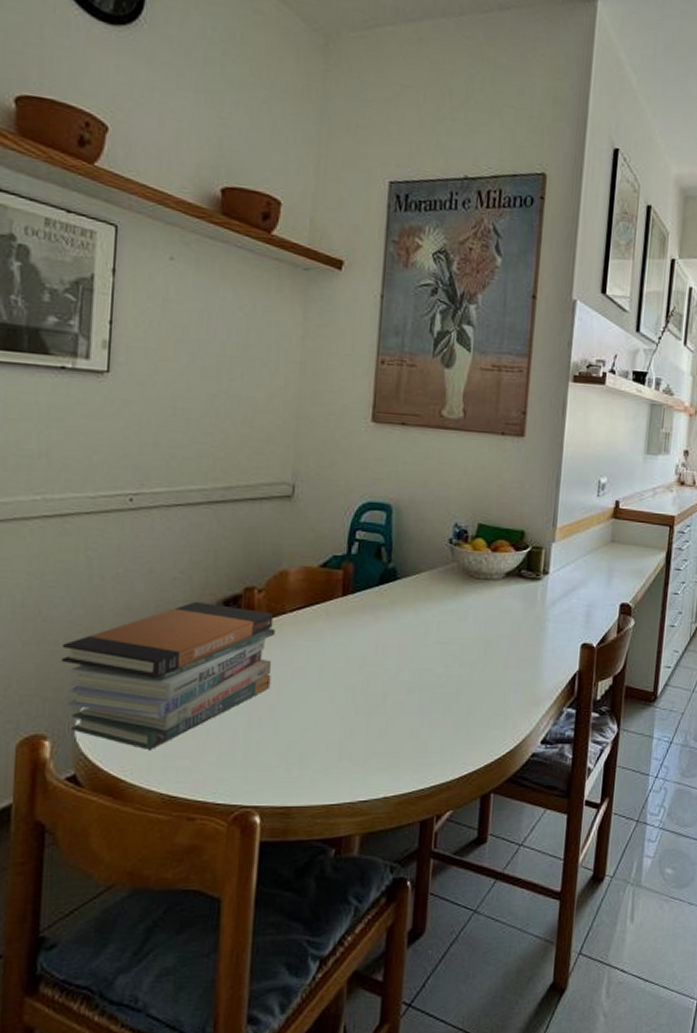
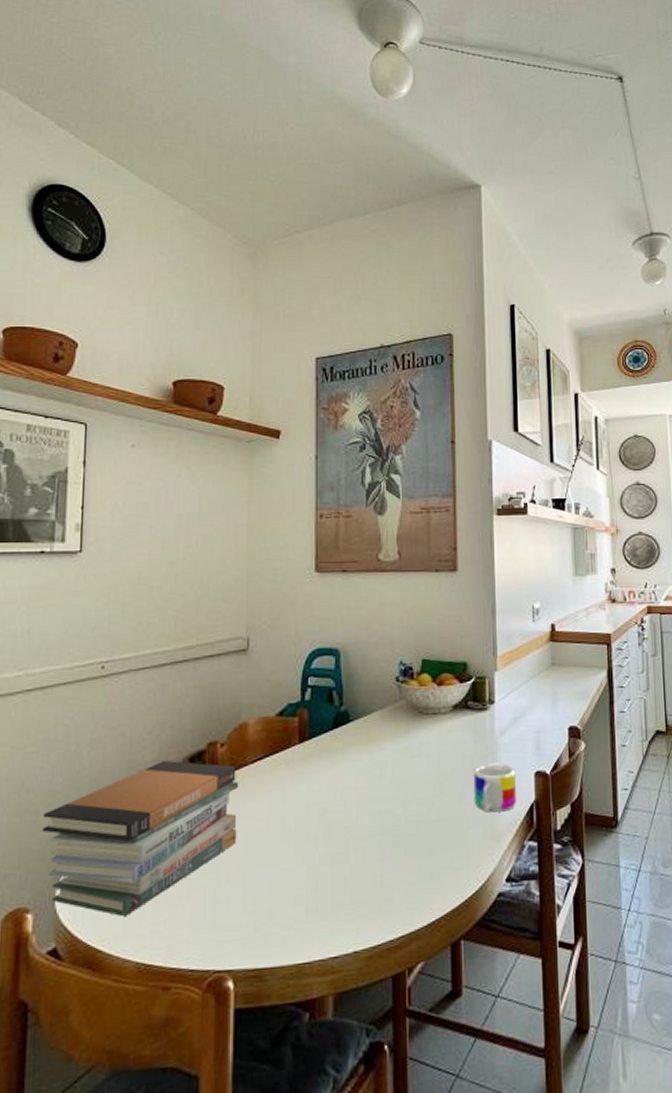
mug: none [517,632,563,679] -> present [473,763,517,813]

